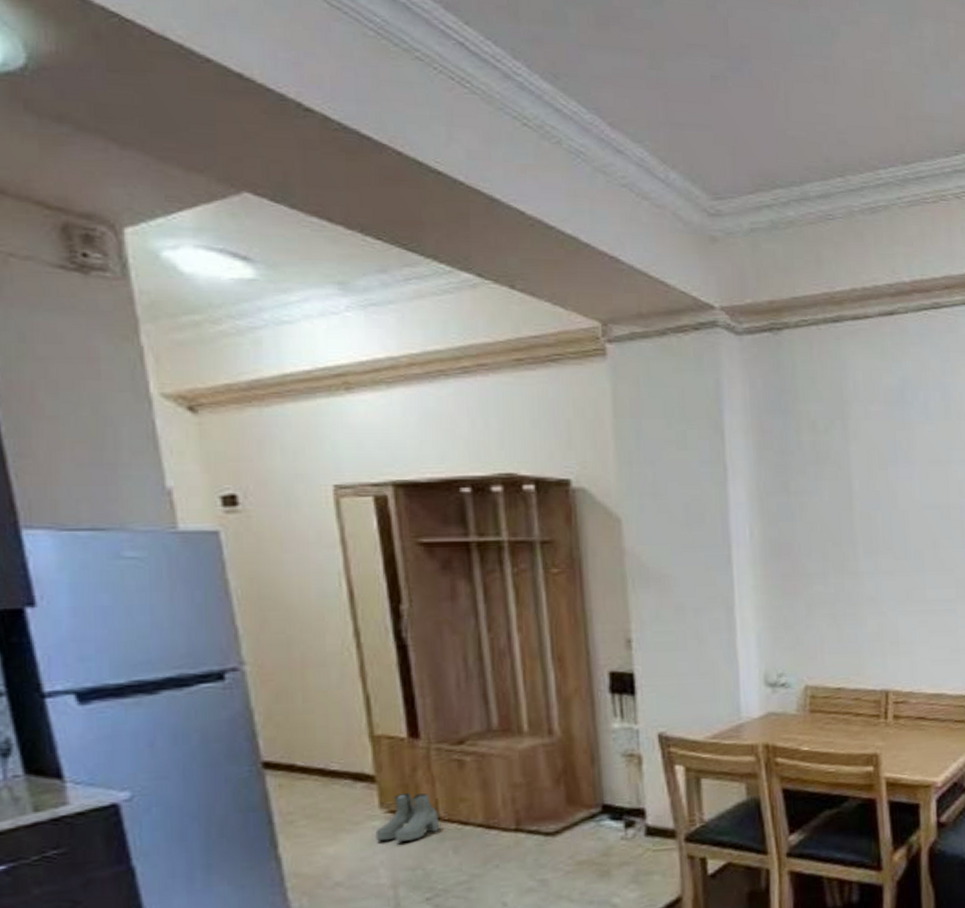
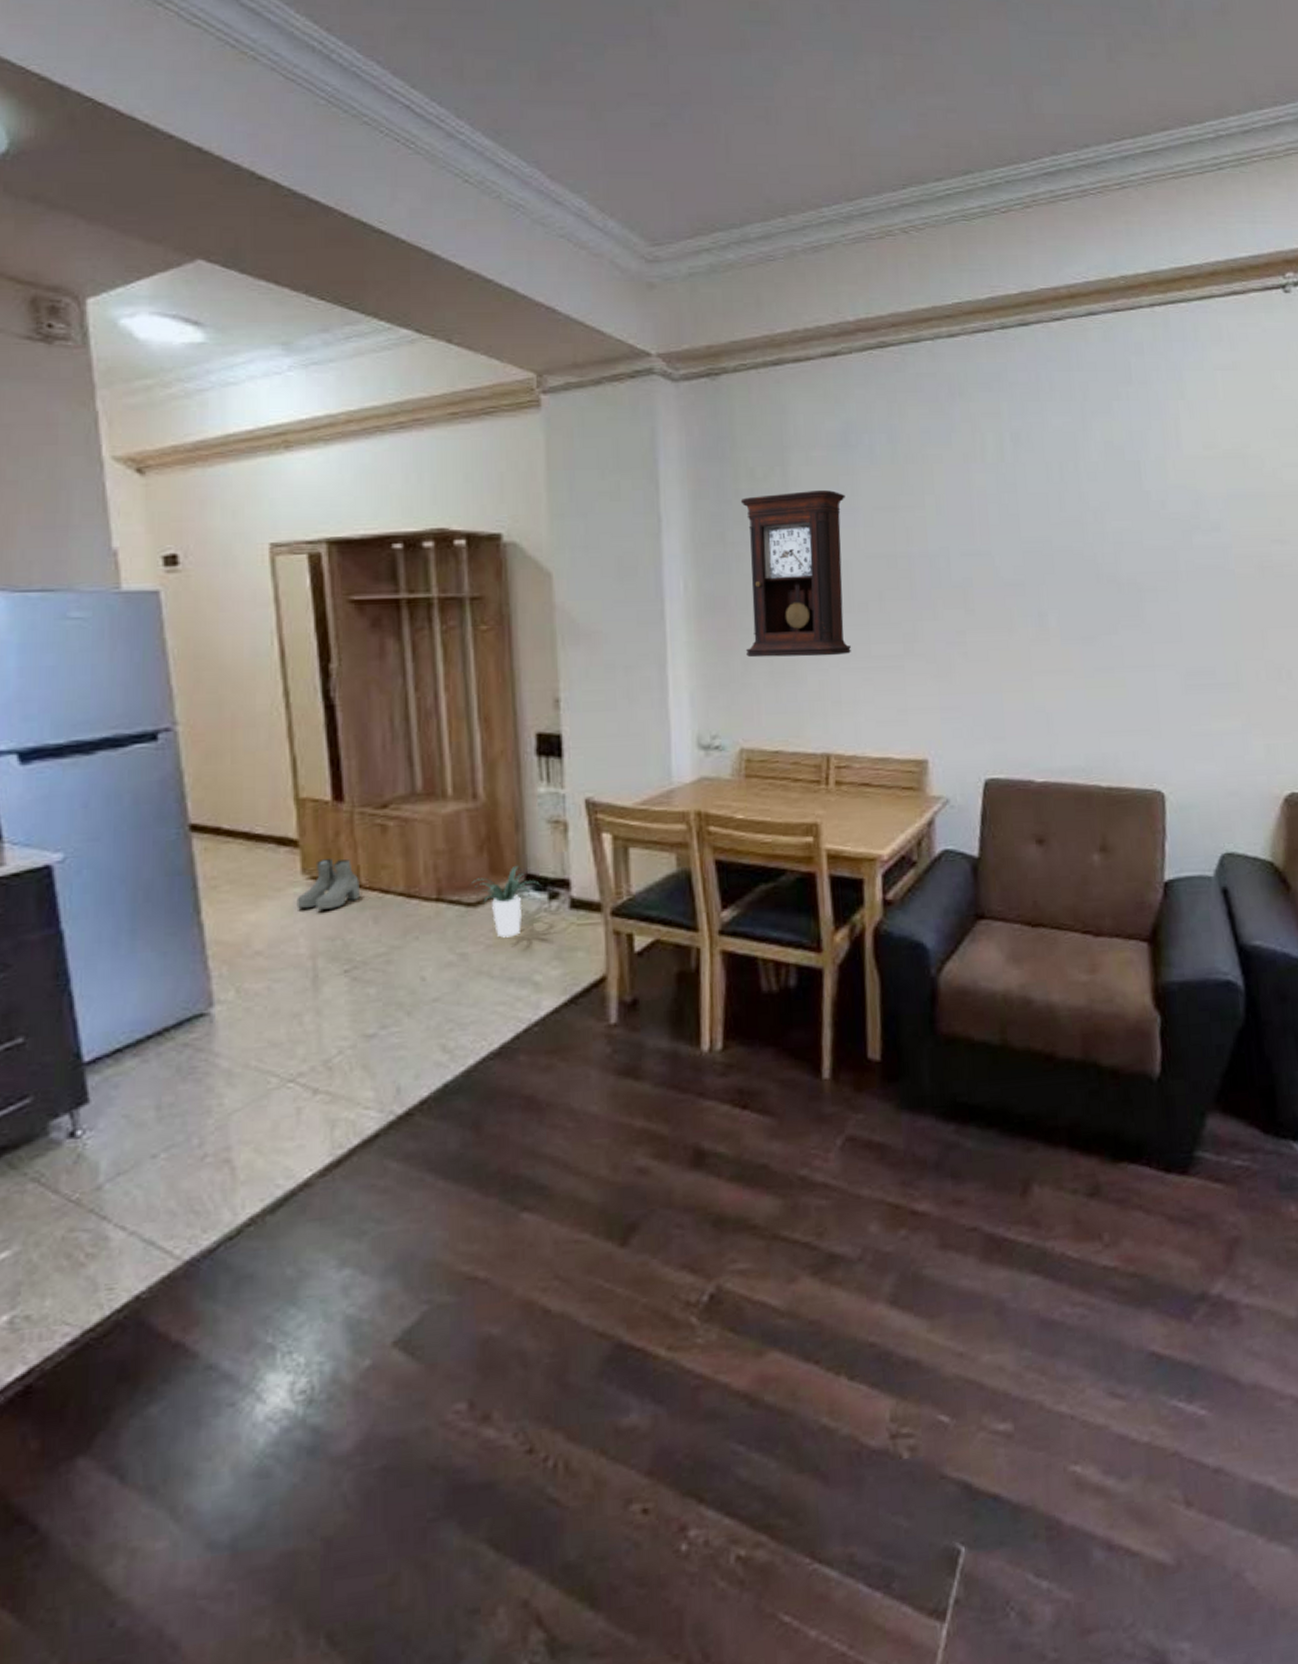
potted plant: none [547,796,619,864] -> present [469,865,543,938]
pendulum clock: none [803,443,908,601] -> present [740,489,851,658]

